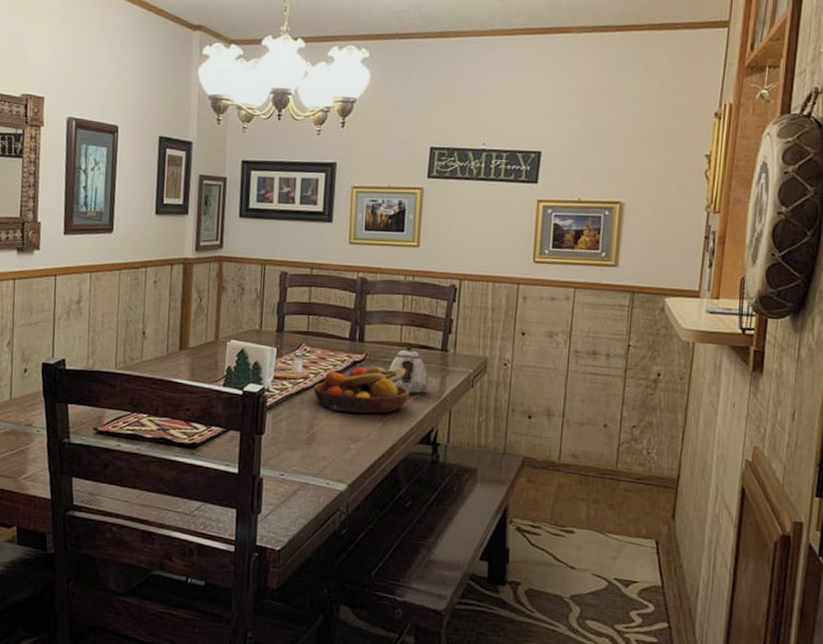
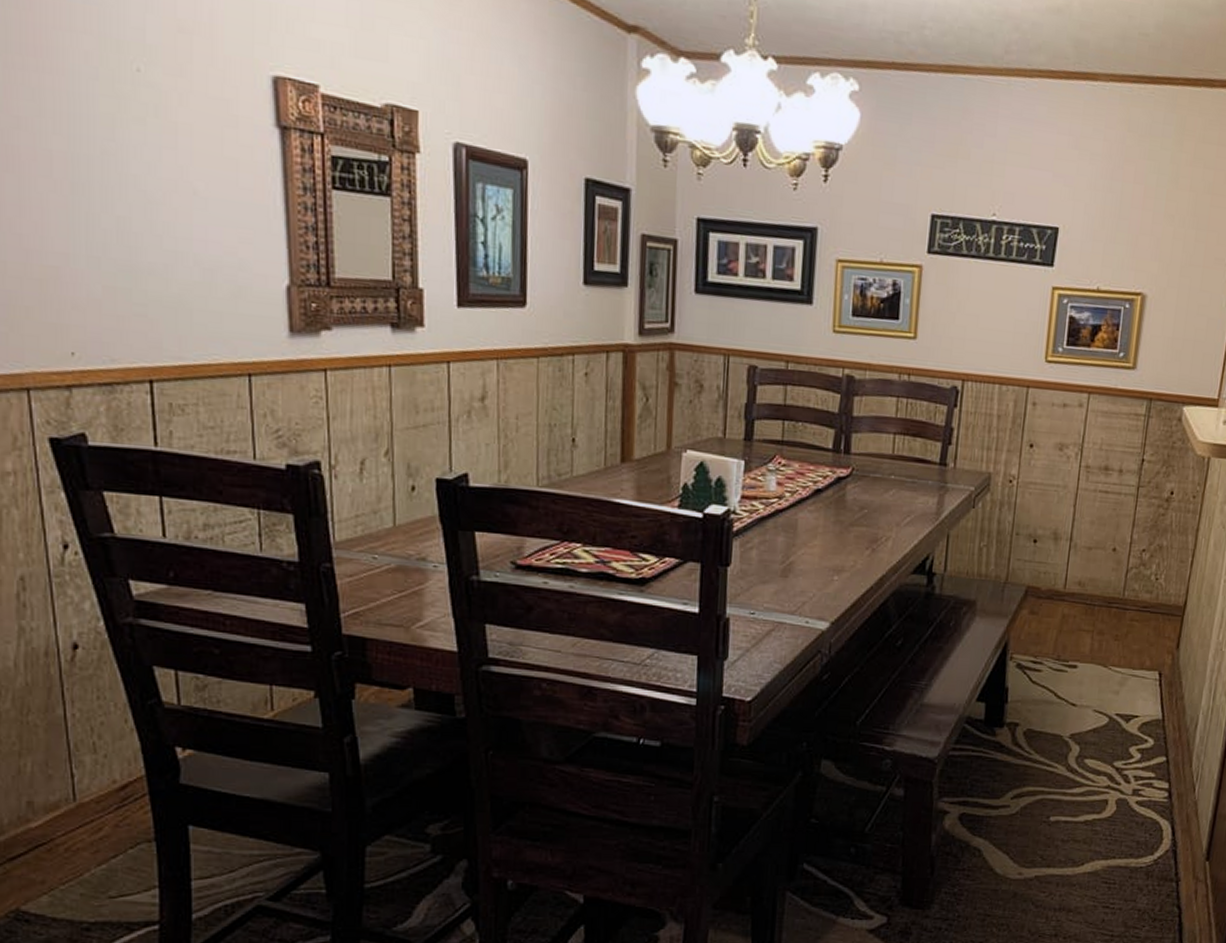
fruit bowl: present [314,366,410,414] -> none [790,483,903,540]
teapot: present [388,347,429,394] -> none [878,460,925,516]

